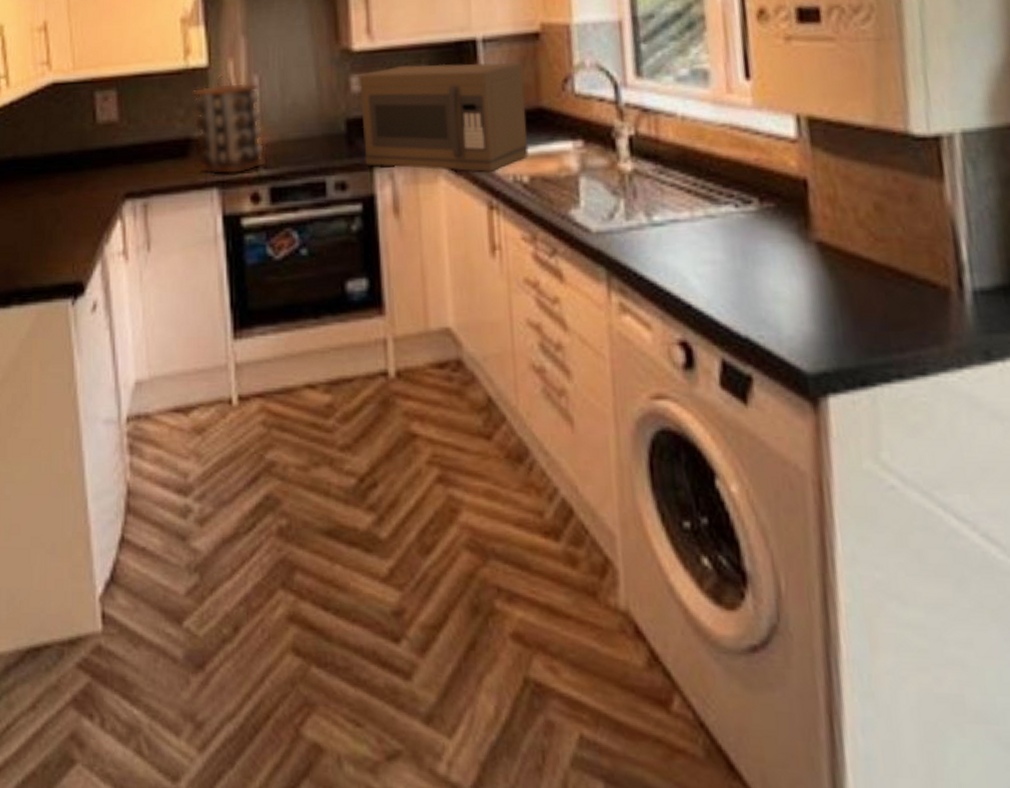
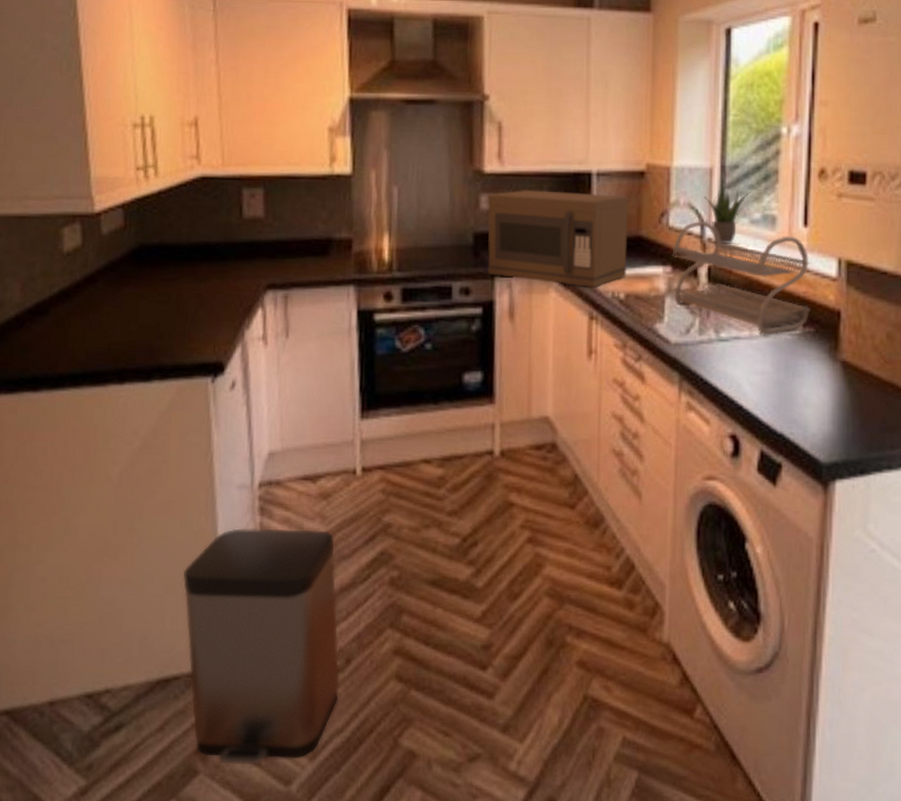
pedal bin: none [50,469,228,755] -> present [182,528,339,765]
spice rack: present [192,72,266,175] -> none [335,181,400,274]
dish rack: none [581,83,767,214] -> present [672,221,810,334]
potted plant: none [614,33,675,109] -> present [704,180,752,244]

